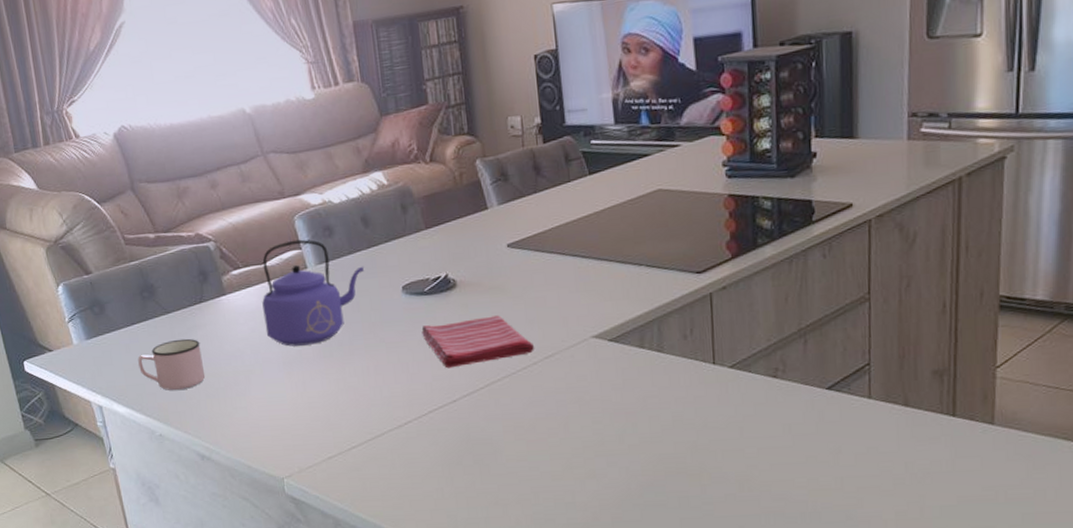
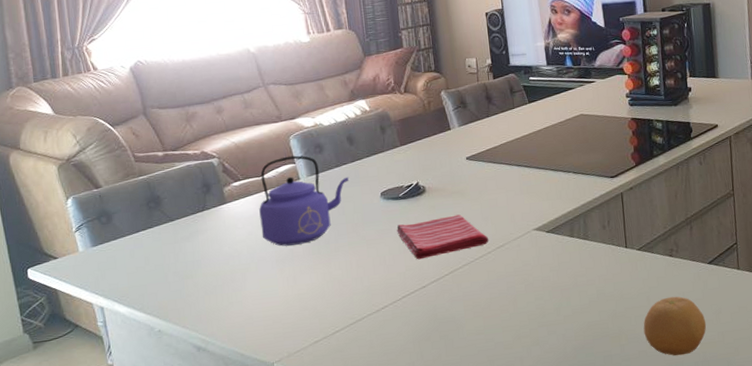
mug: present [138,338,206,391] -> none [141,242,205,290]
fruit: none [732,428,820,504] -> present [643,296,707,356]

